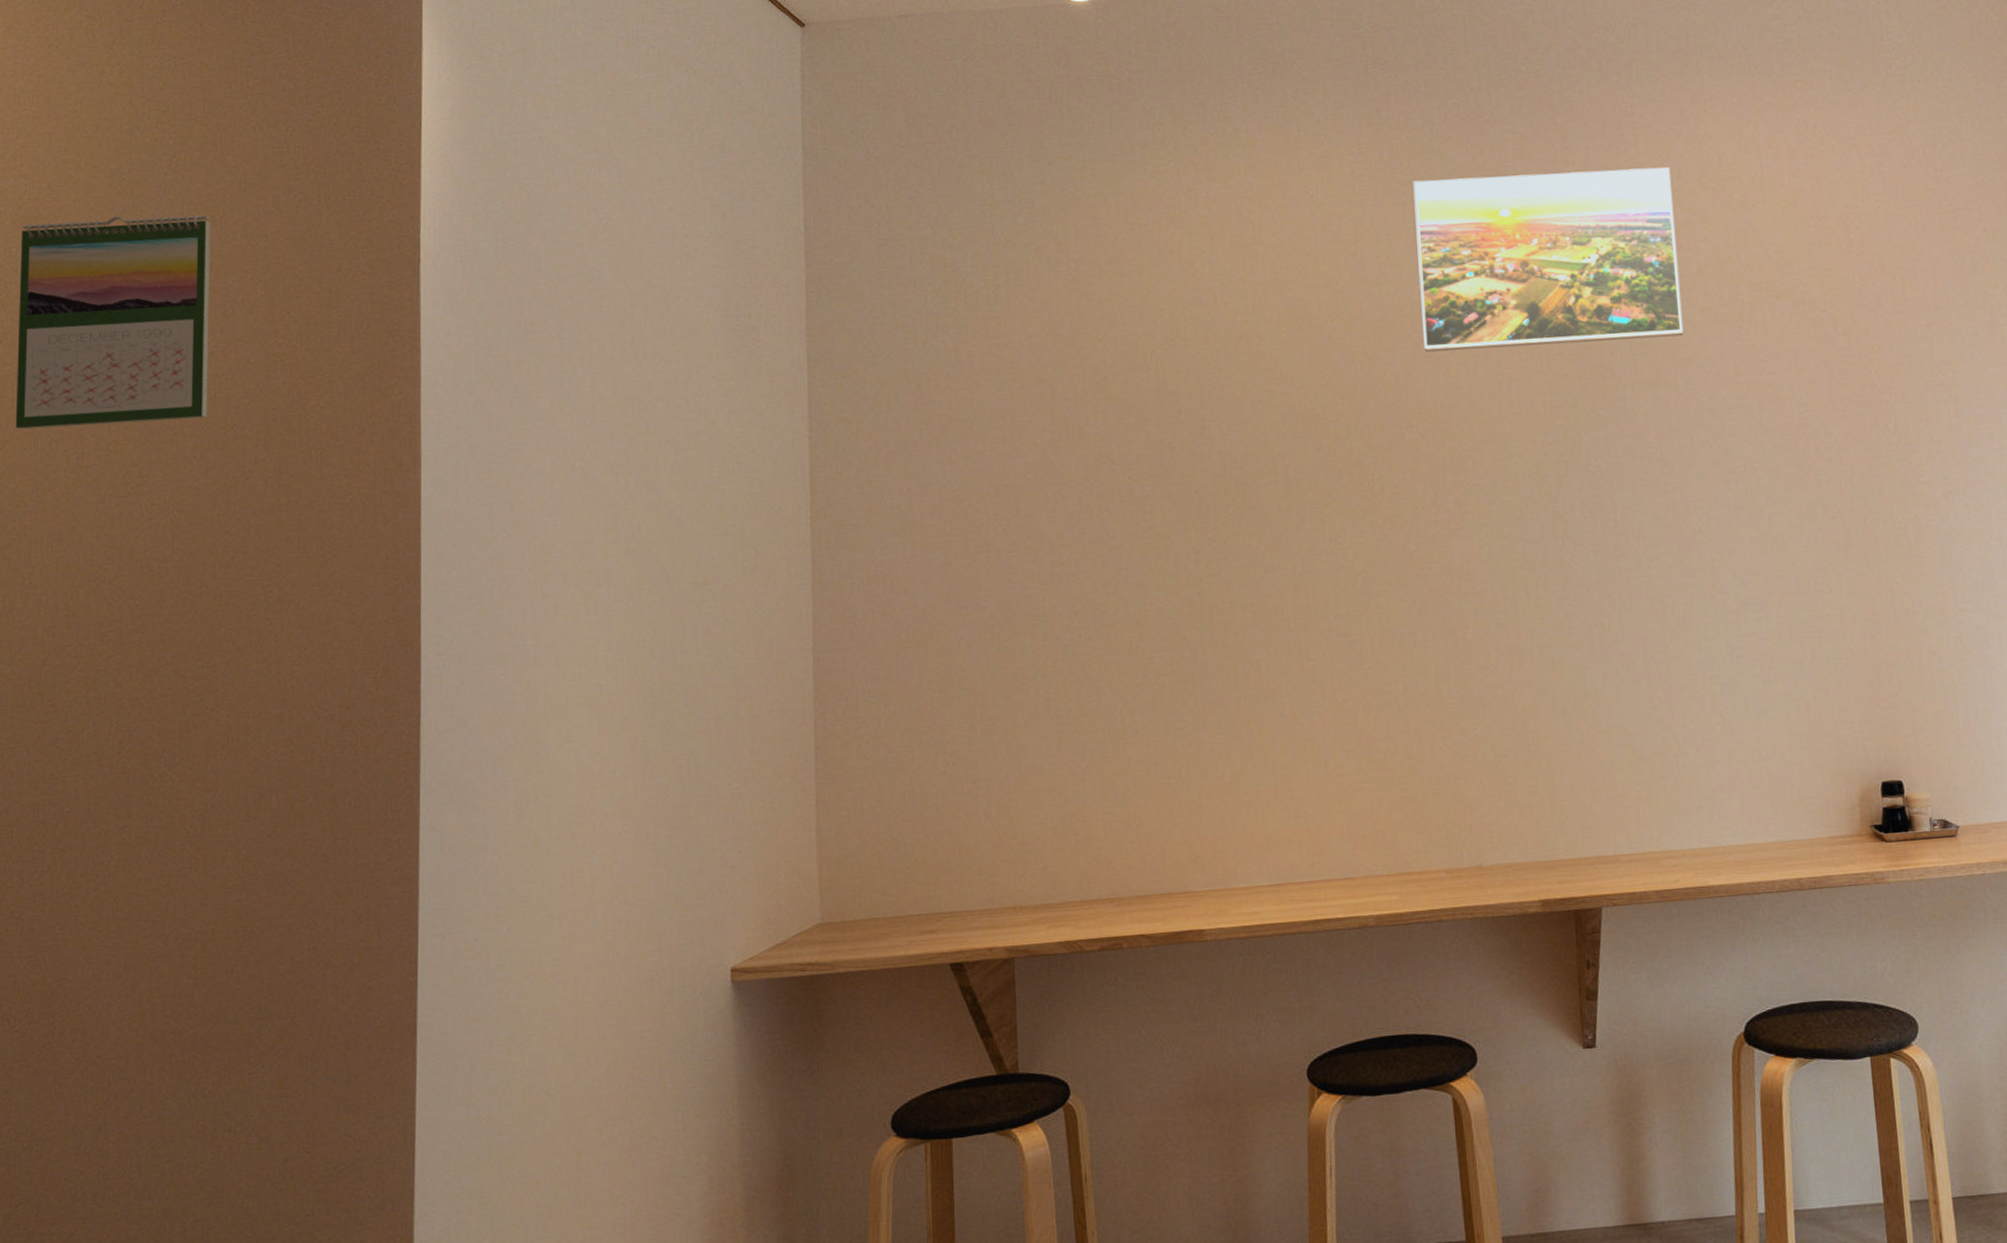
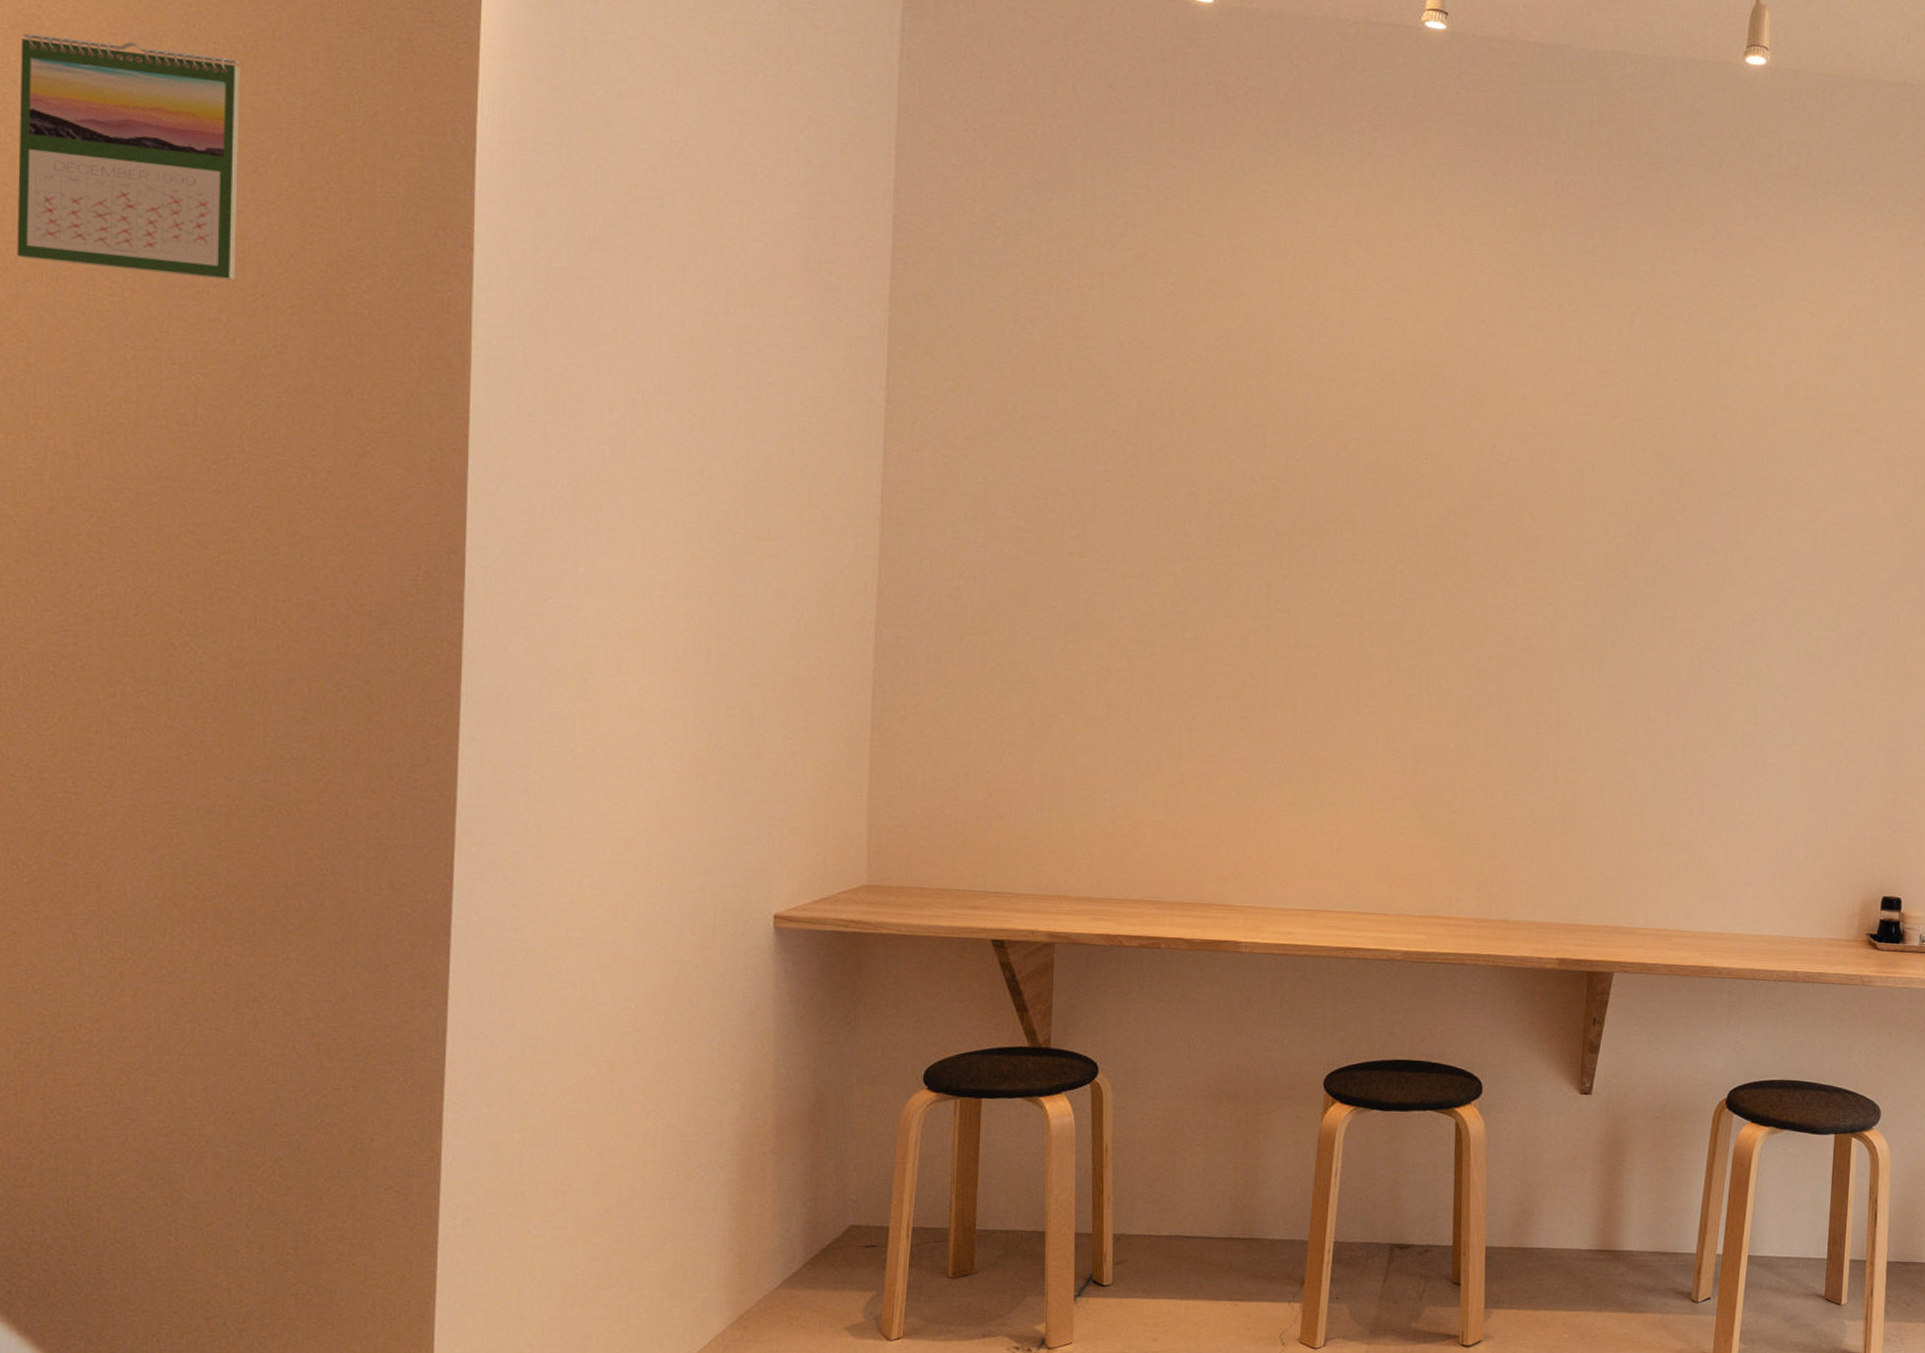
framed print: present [1413,167,1684,352] -> none [1513,253,1774,453]

